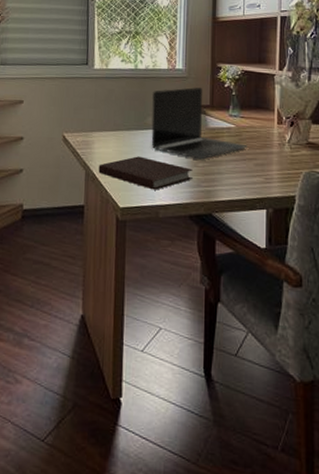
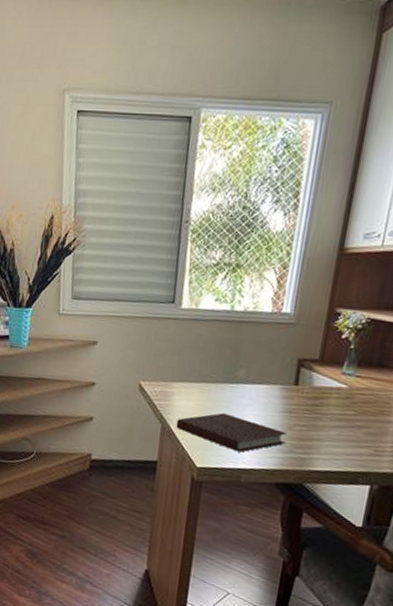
laptop: present [151,87,247,160] -> none [240,336,359,423]

